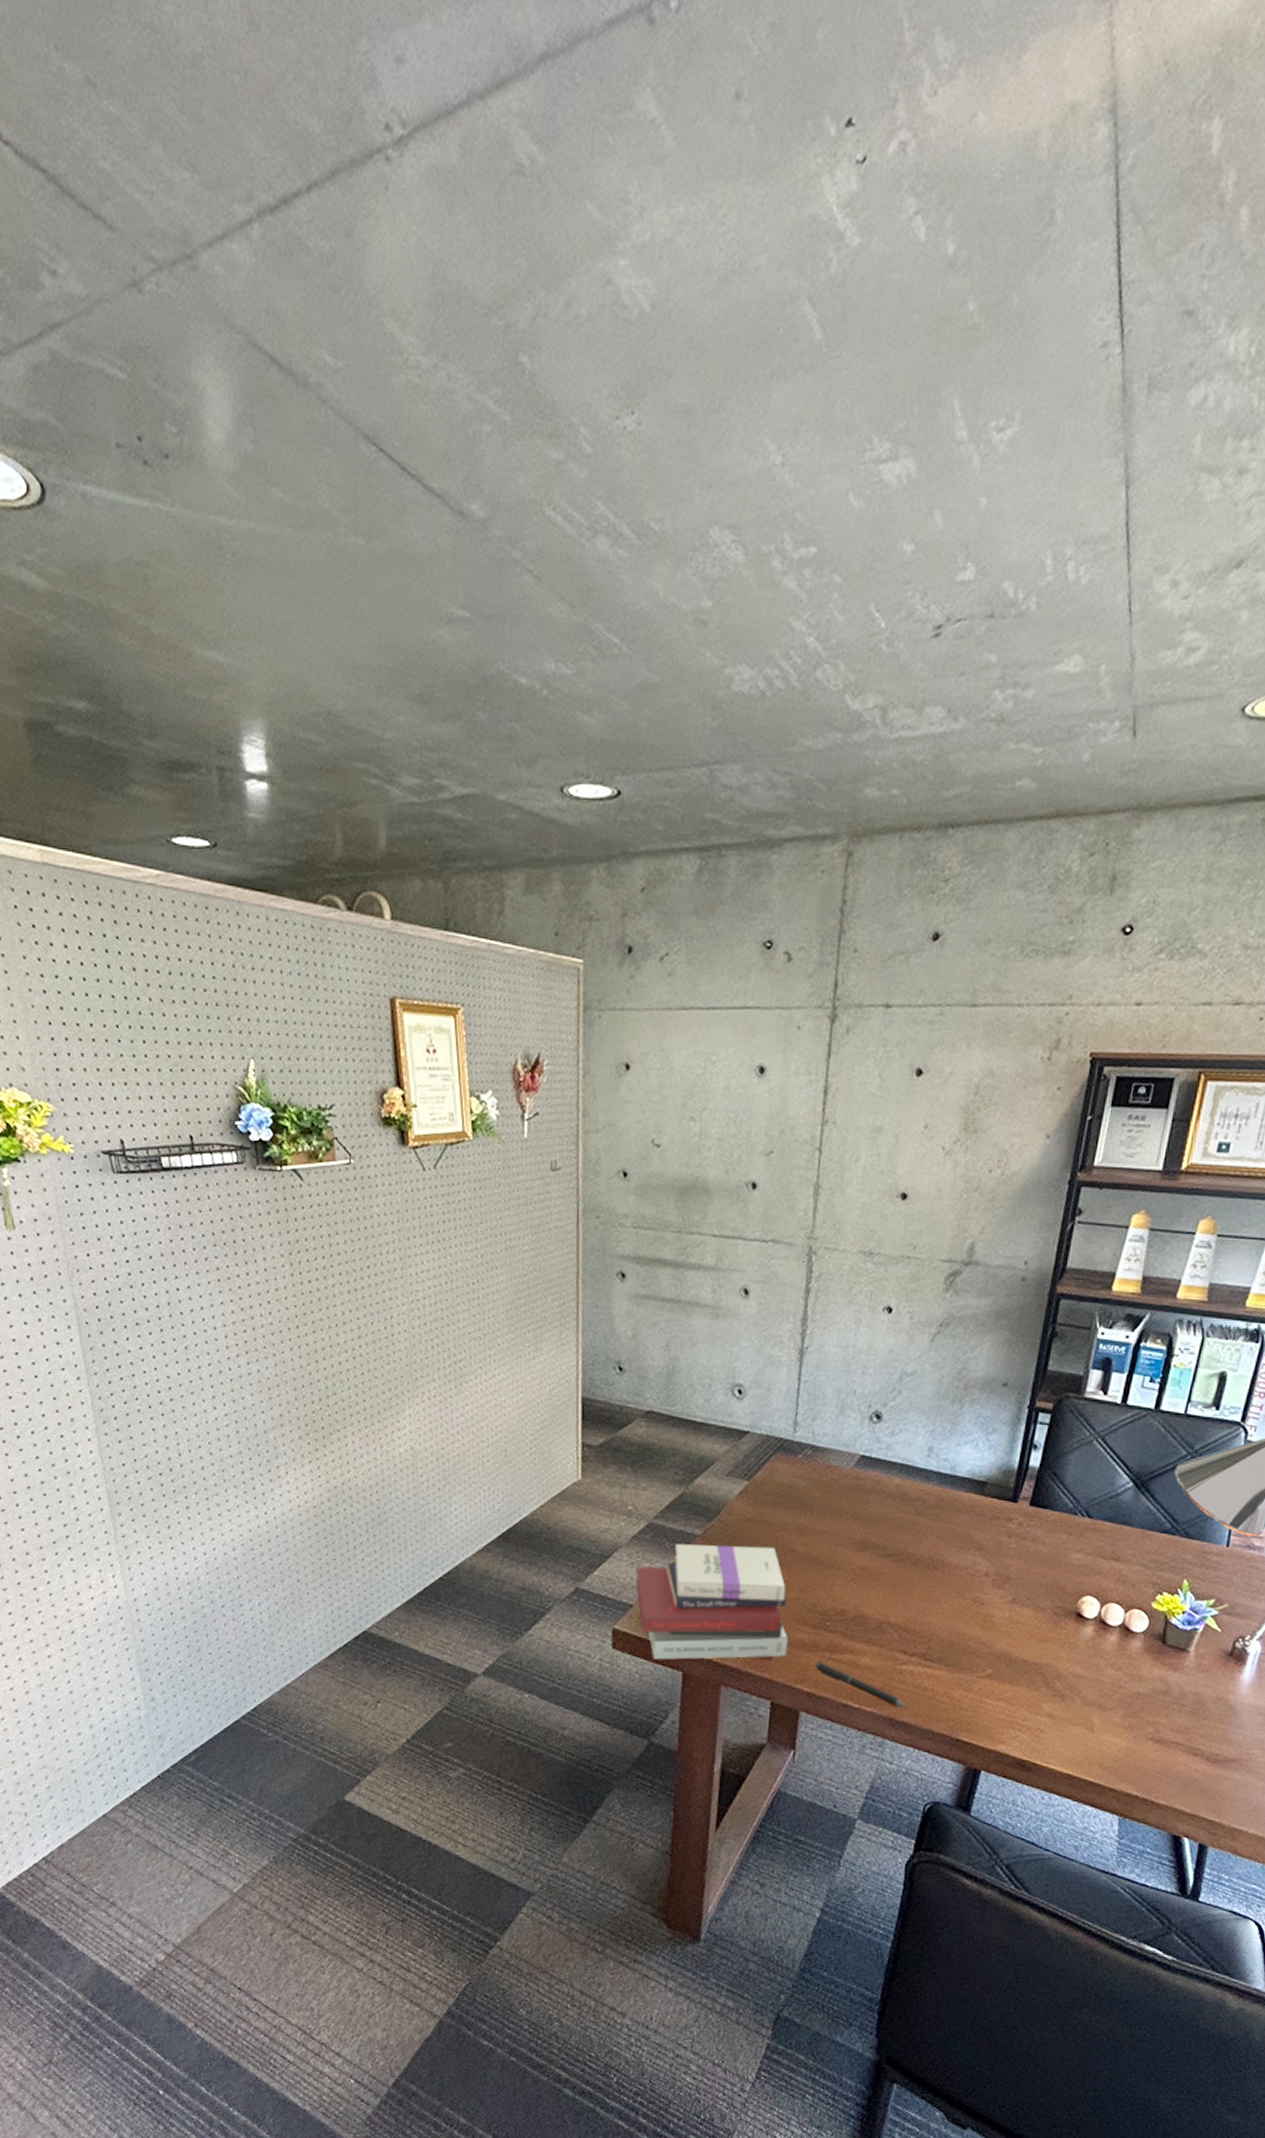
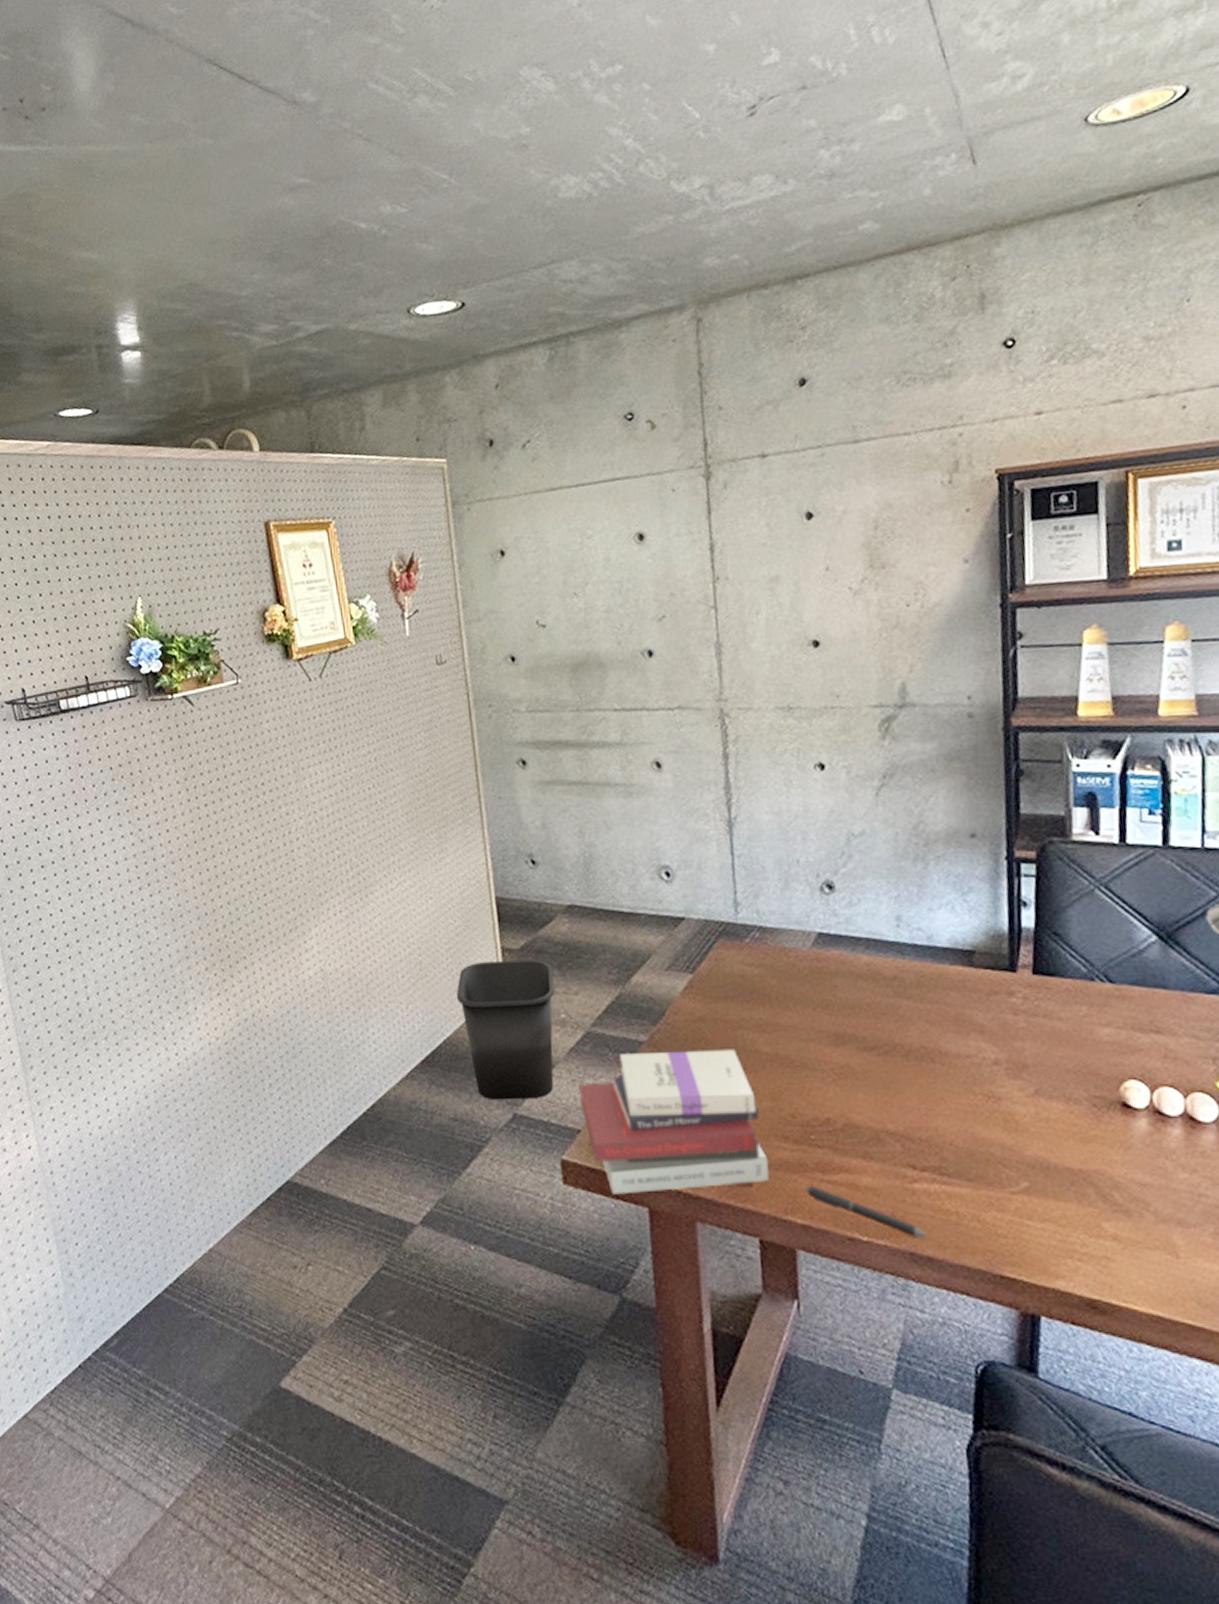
waste bin: none [535,1454,626,1576] -> present [456,959,555,1099]

